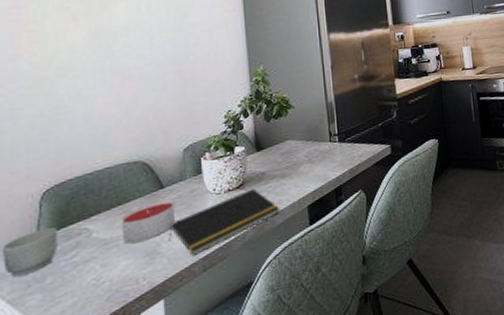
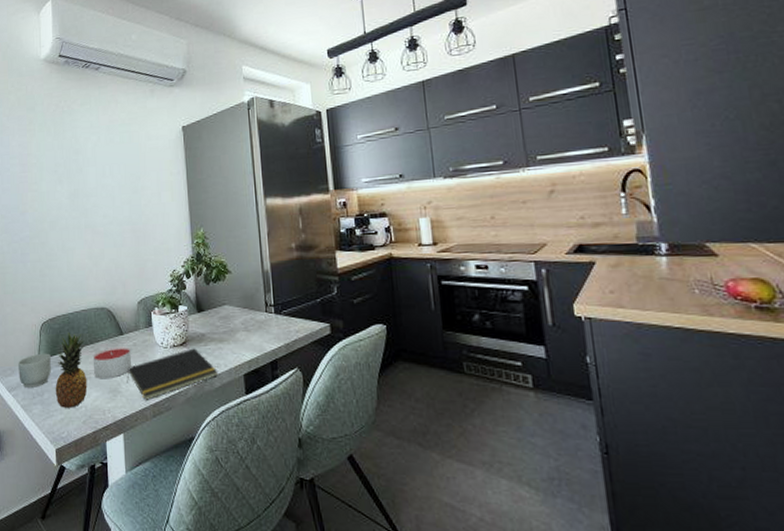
fruit: none [64,196,113,290] -> present [55,333,87,408]

